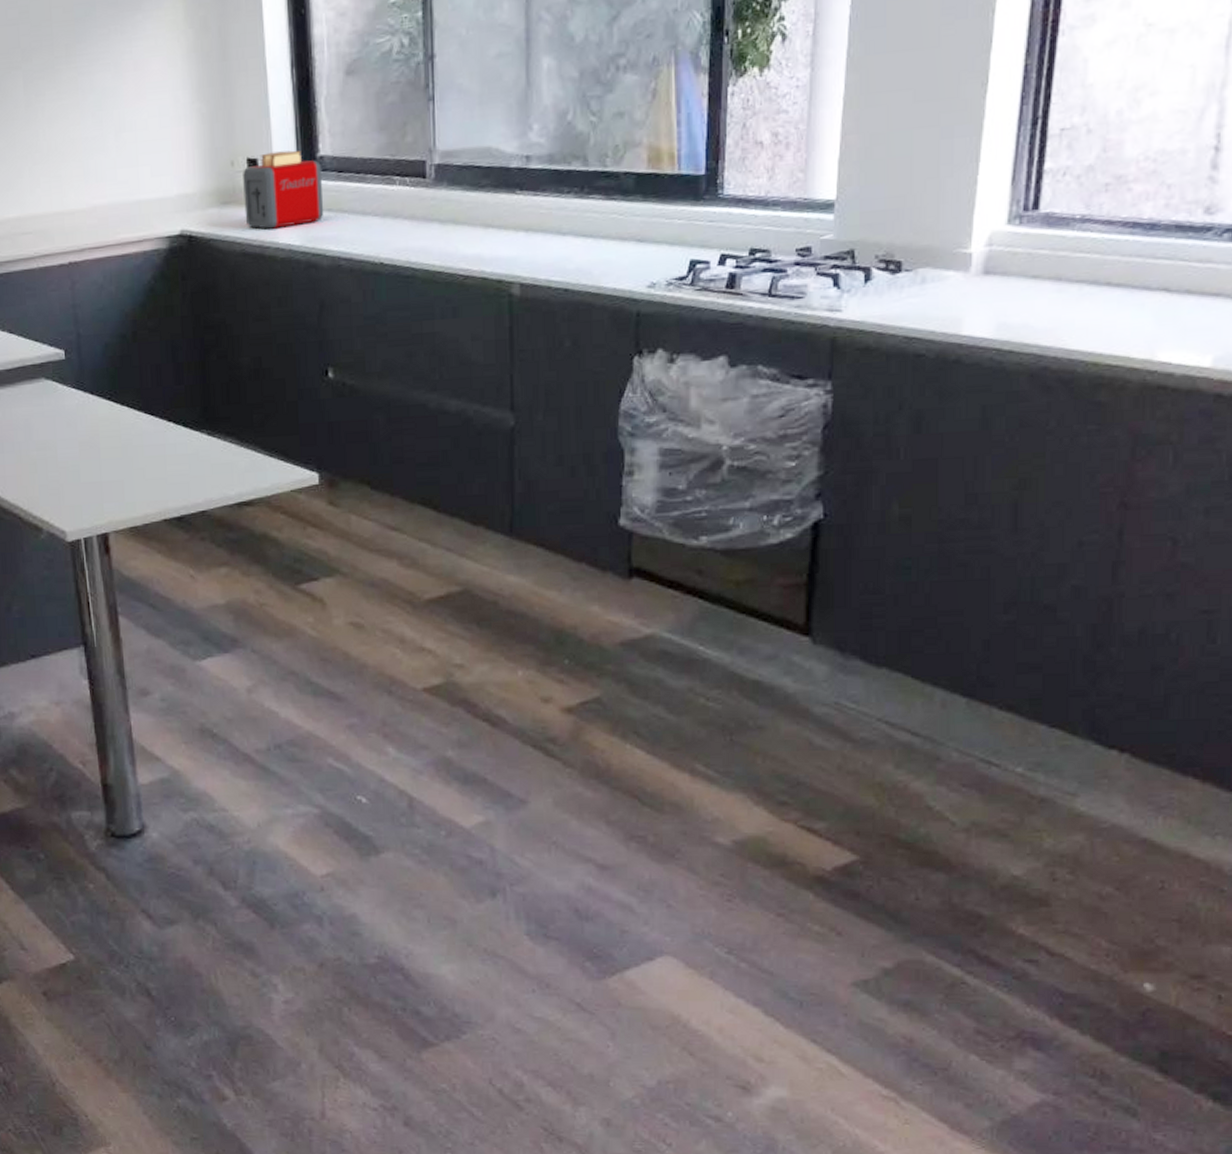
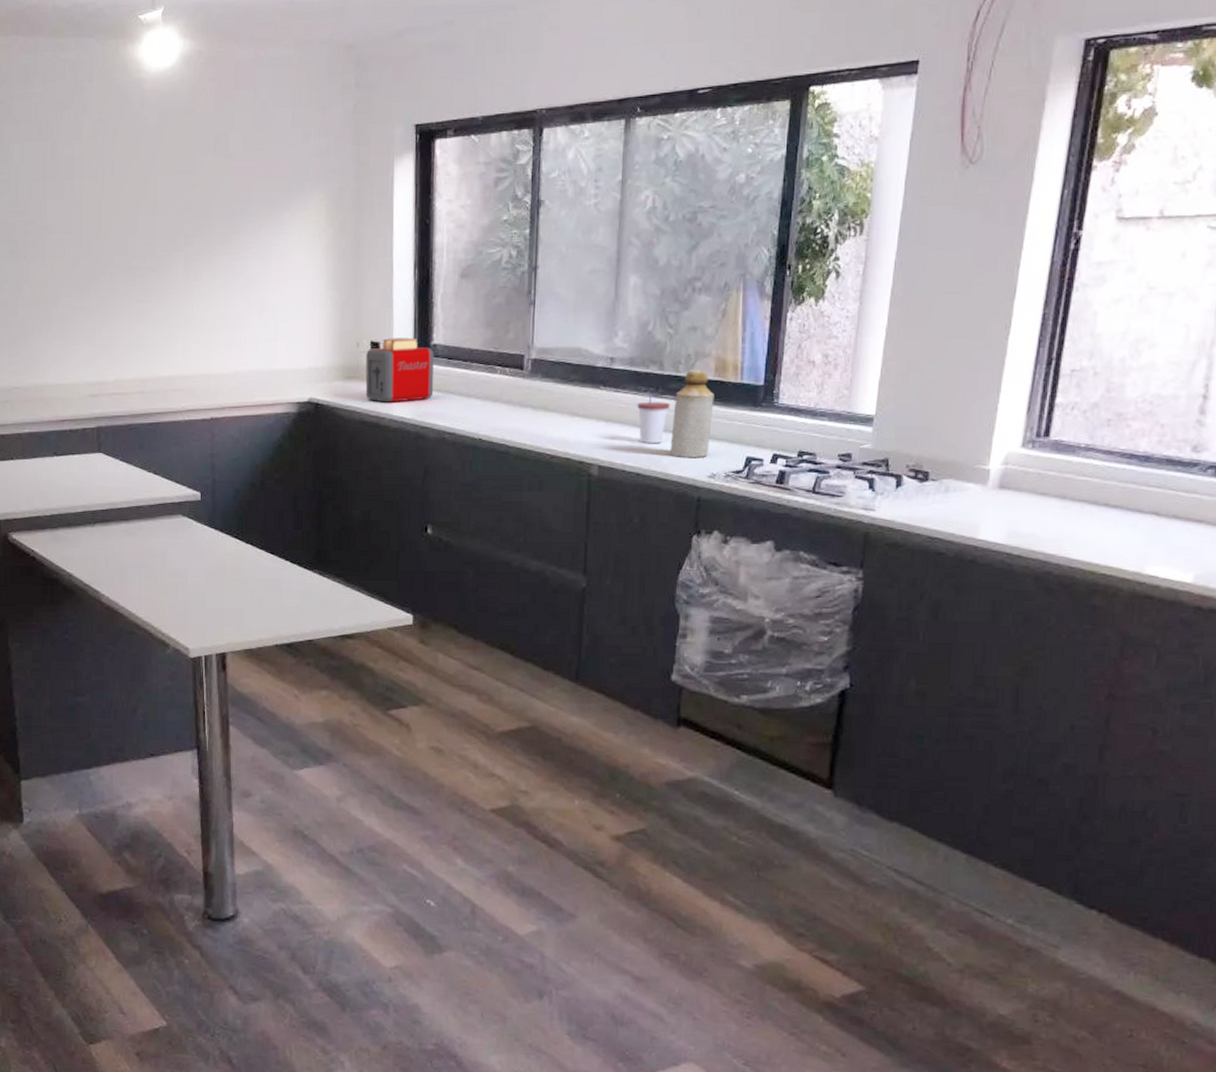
cup: none [560,195,599,253] -> present [637,394,671,443]
bottle: none [601,162,649,267] -> present [670,370,714,457]

